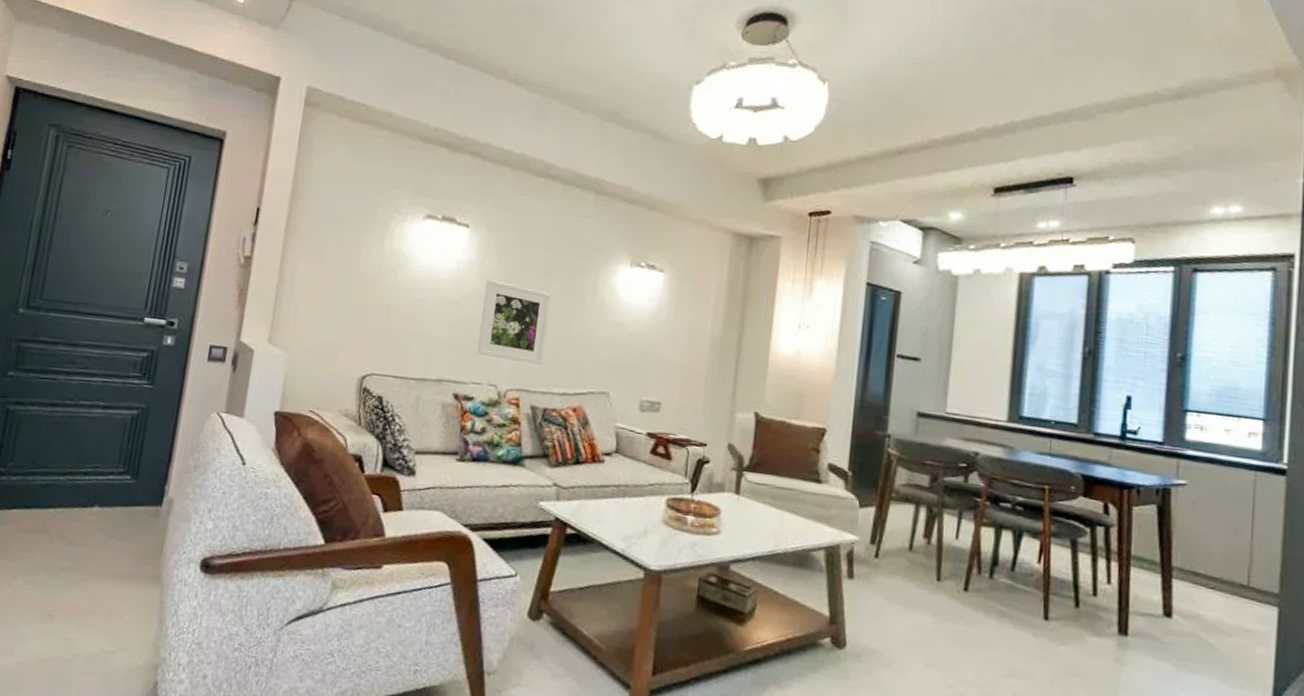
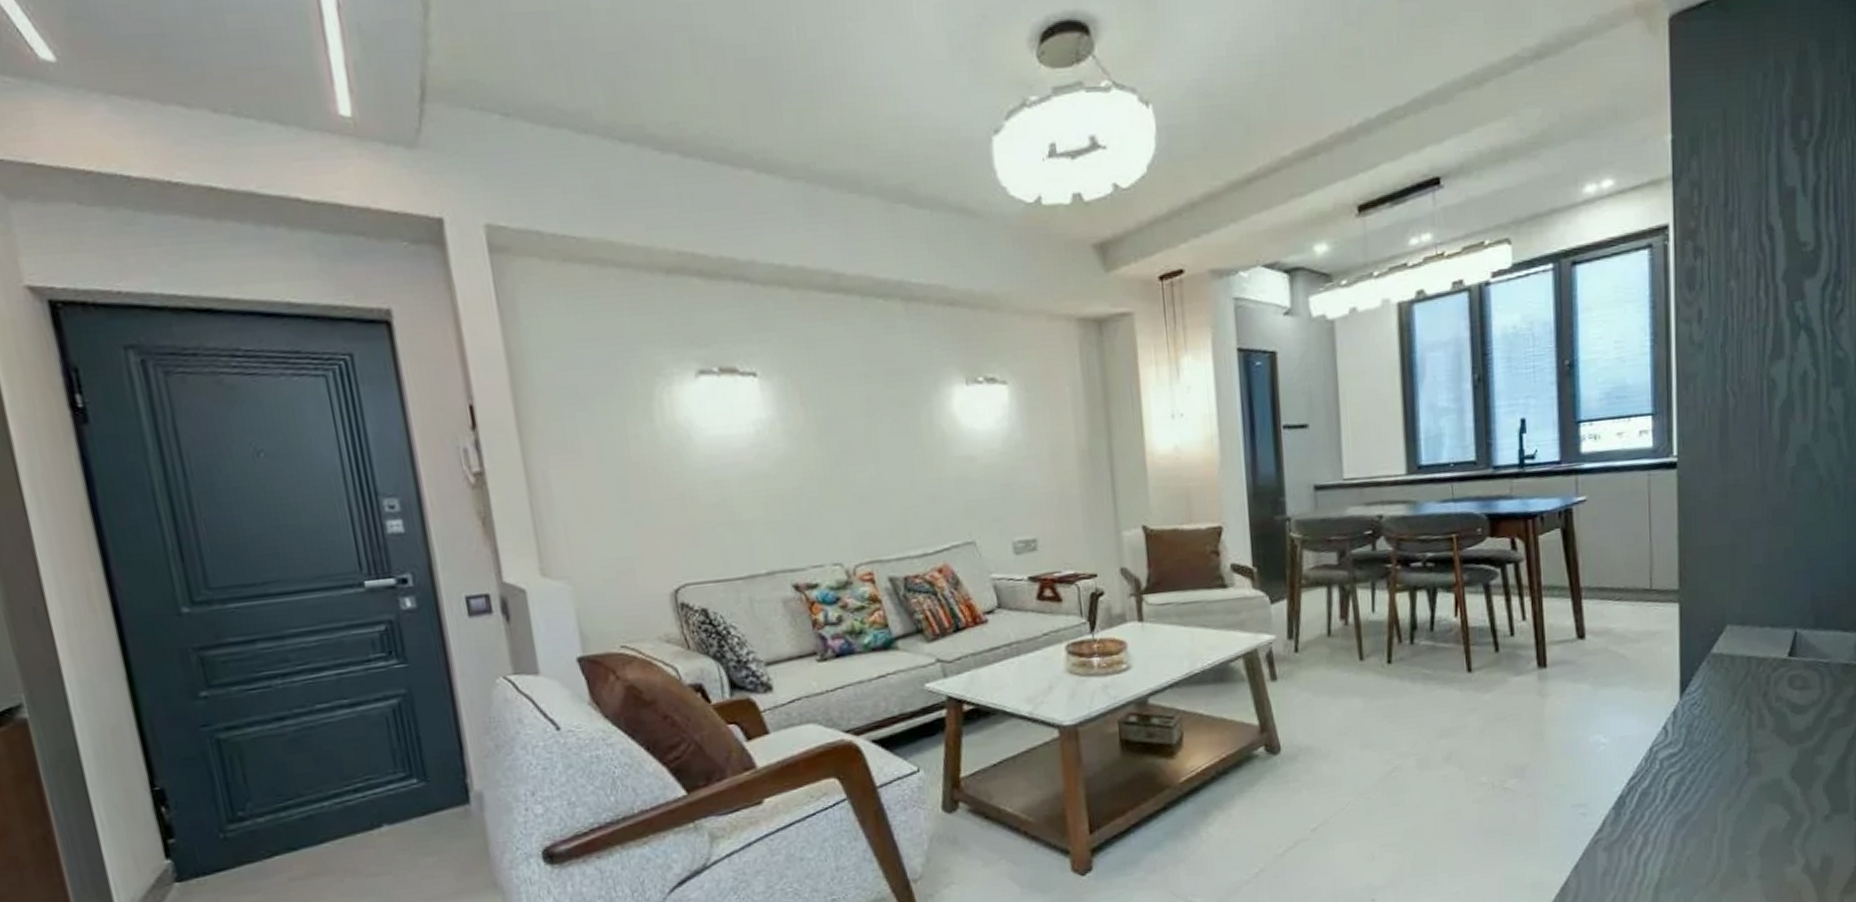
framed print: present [476,279,551,365] -> none [797,436,890,532]

